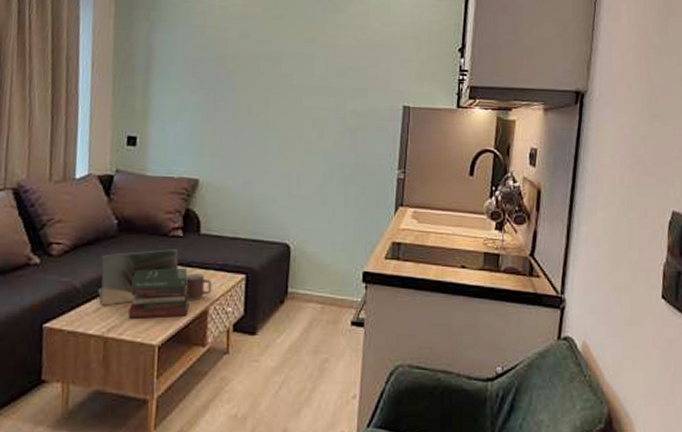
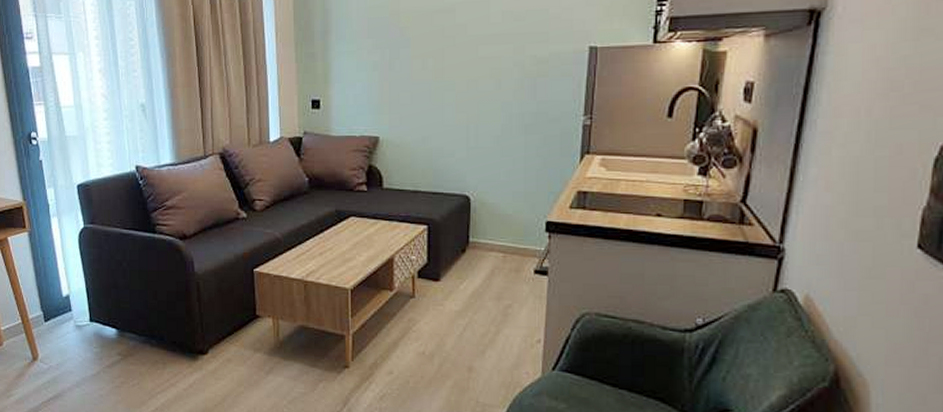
laptop: present [98,249,179,306] -> none [296,203,364,254]
books: present [128,267,190,319] -> none [323,219,376,265]
mug: present [184,273,212,300] -> none [371,224,397,249]

